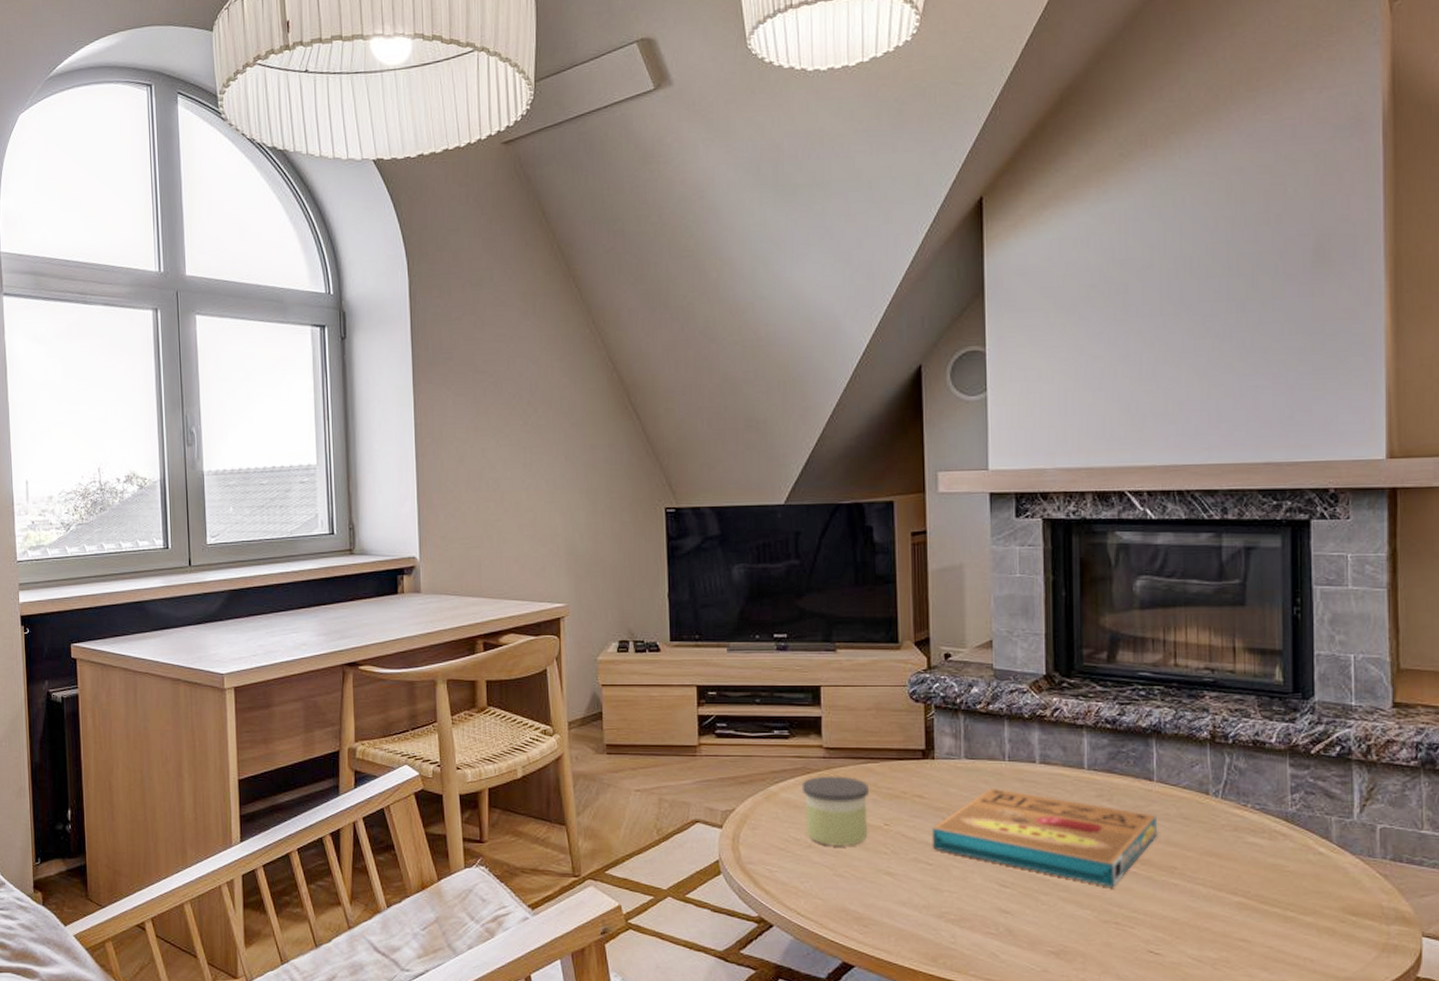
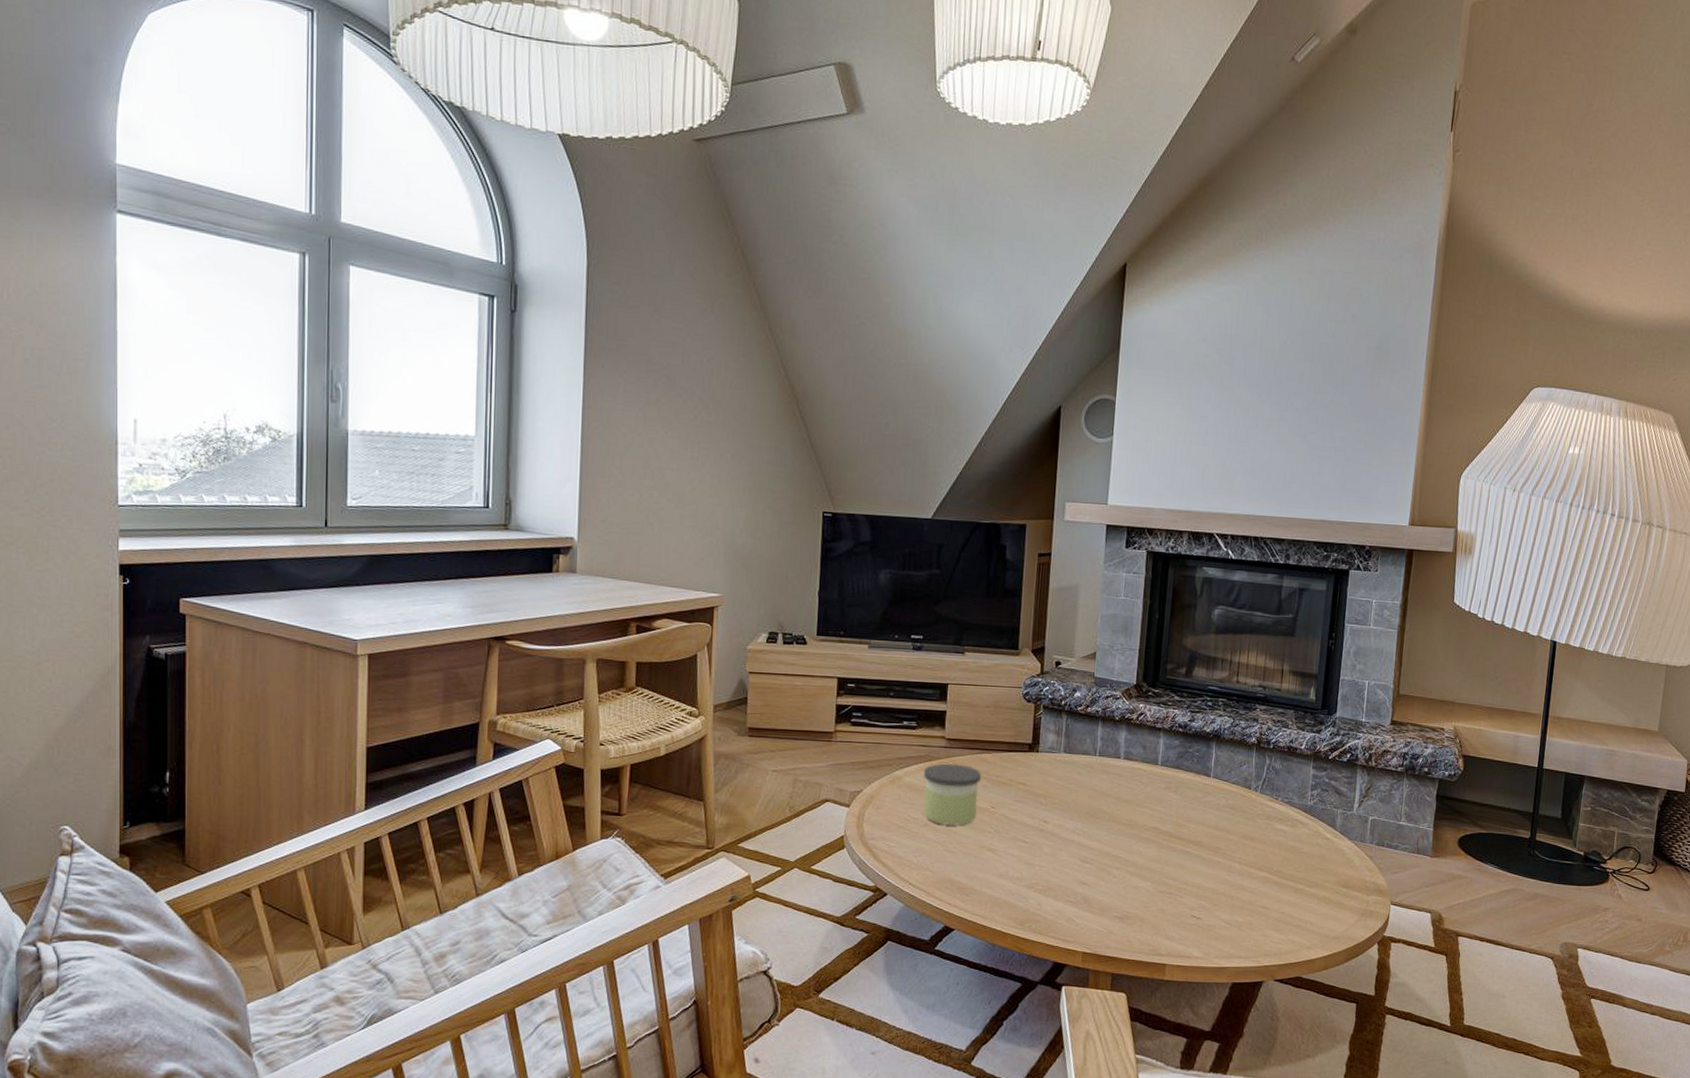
pizza box: present [931,787,1158,887] -> none [1029,778,1210,863]

